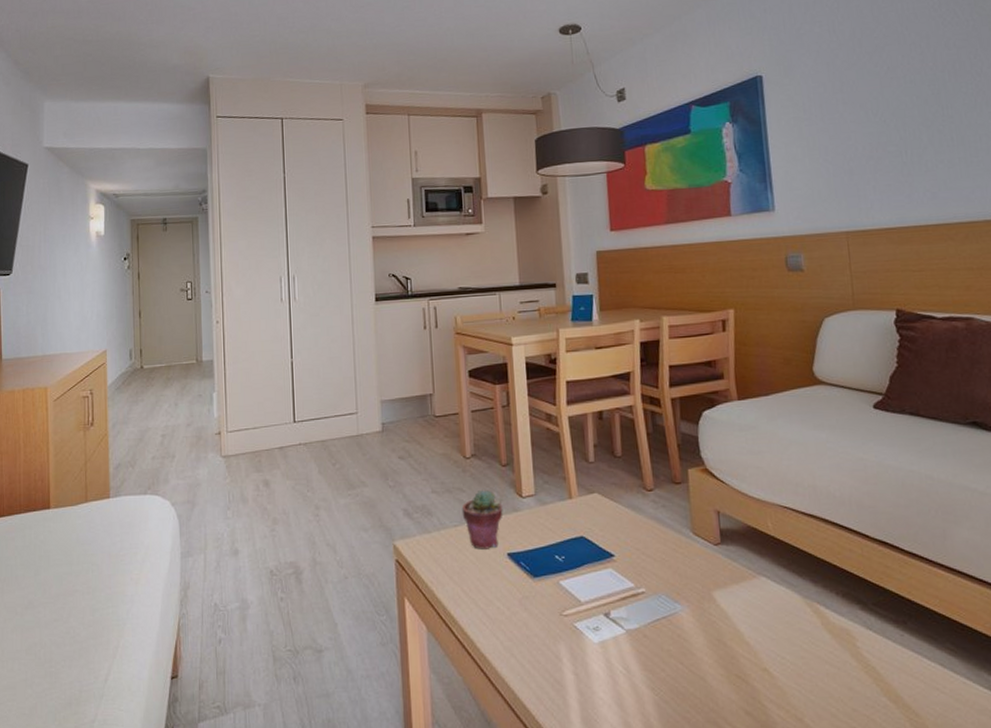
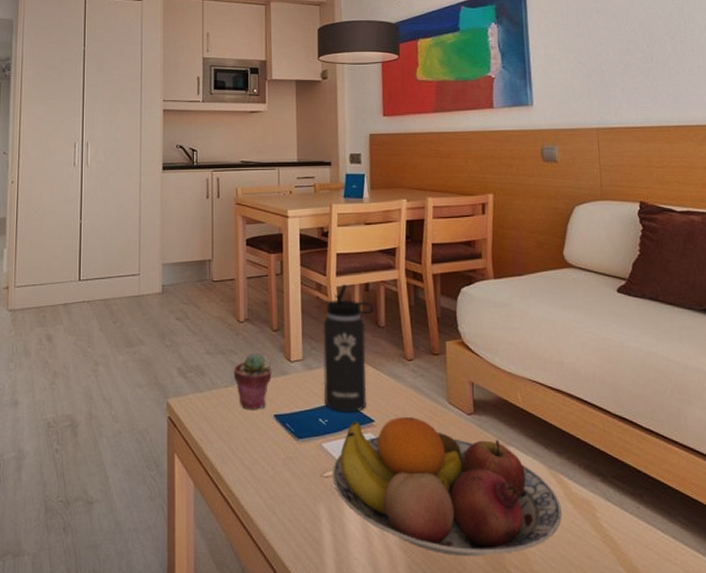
thermos bottle: none [555,412,609,548] -> present [323,283,374,413]
fruit bowl: none [571,550,820,692] -> present [332,417,562,556]

